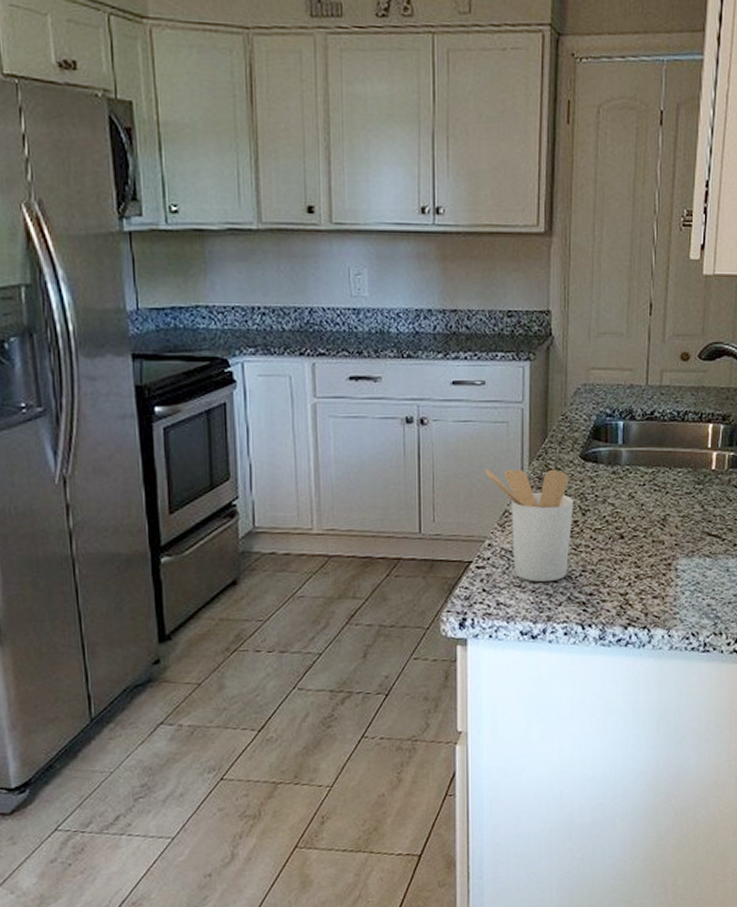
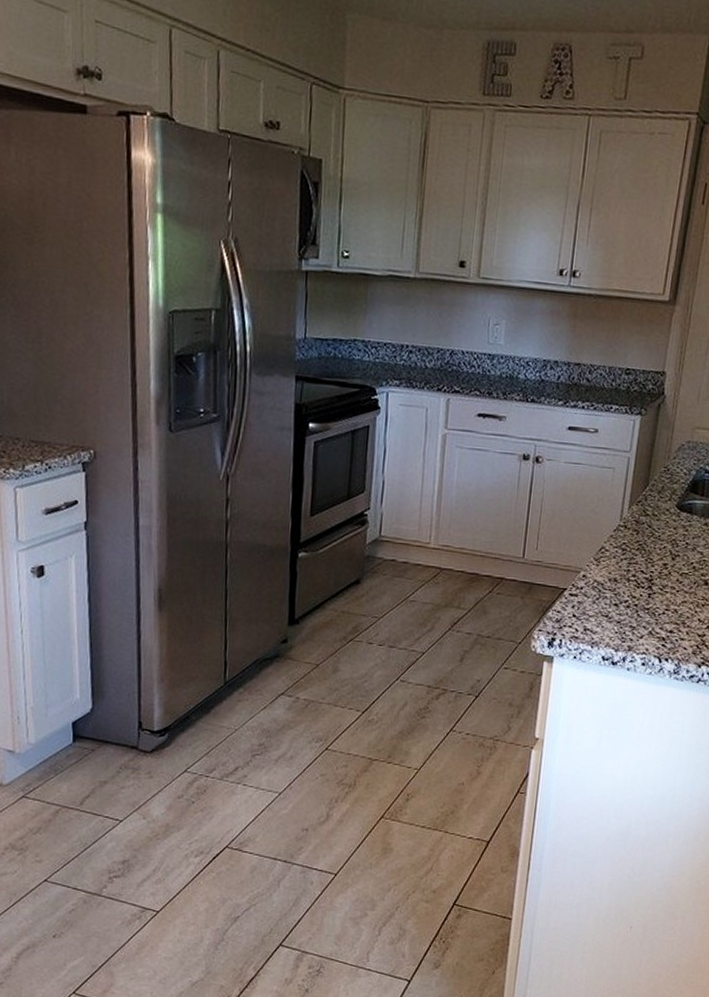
utensil holder: present [484,468,573,583] -> none [588,507,665,616]

